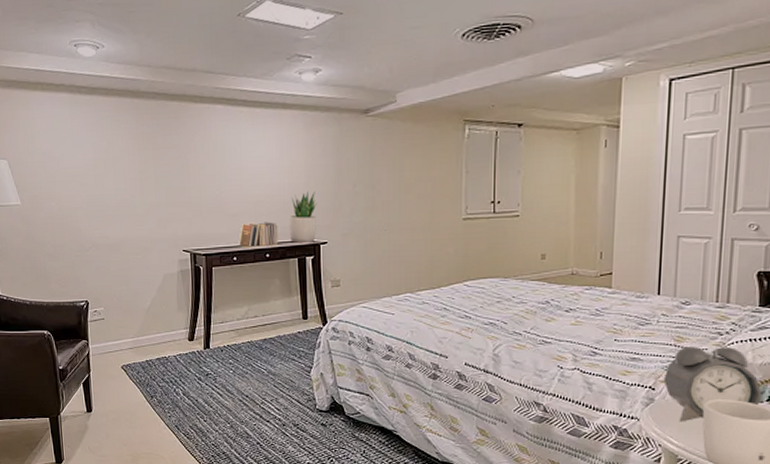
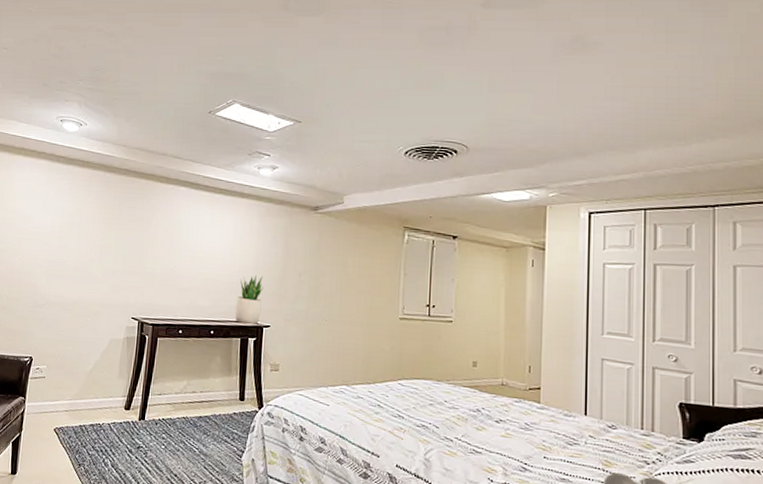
books: present [239,222,279,247] -> none [186,299,225,323]

